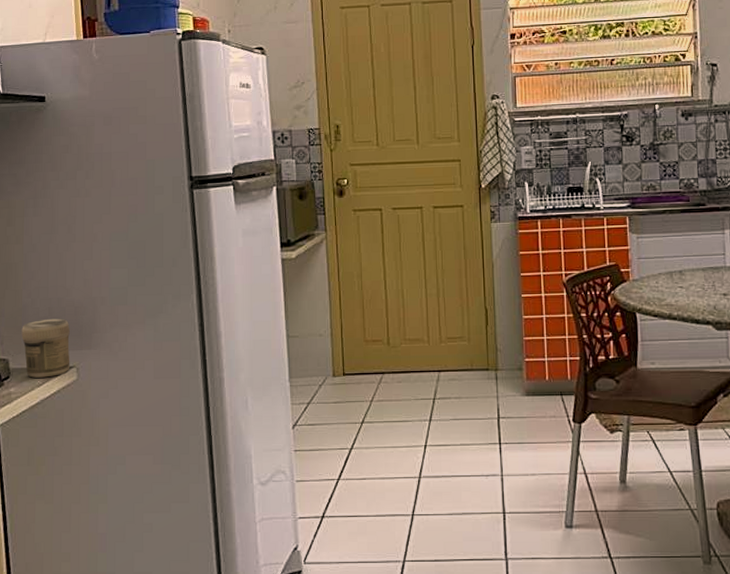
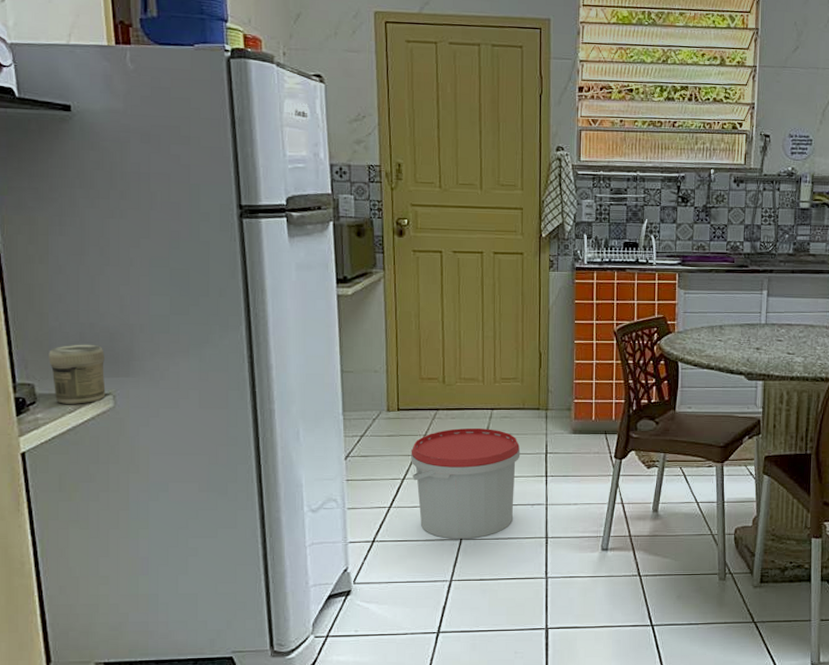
bucket: none [358,391,471,514] -> present [411,427,521,539]

